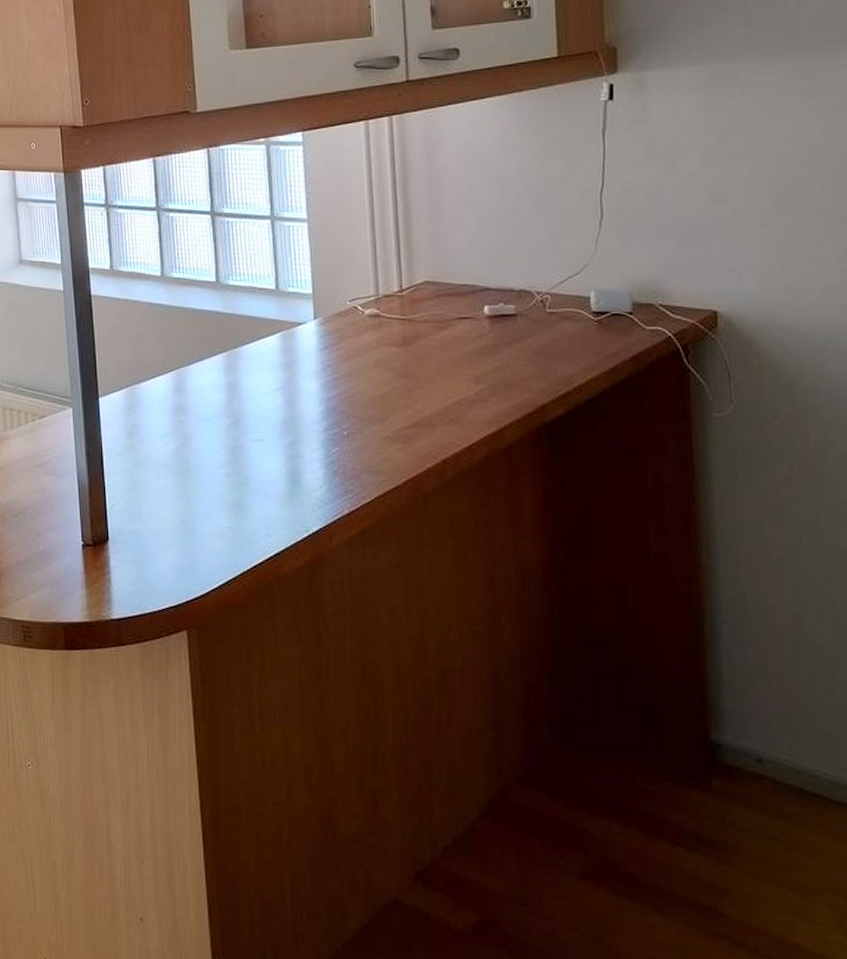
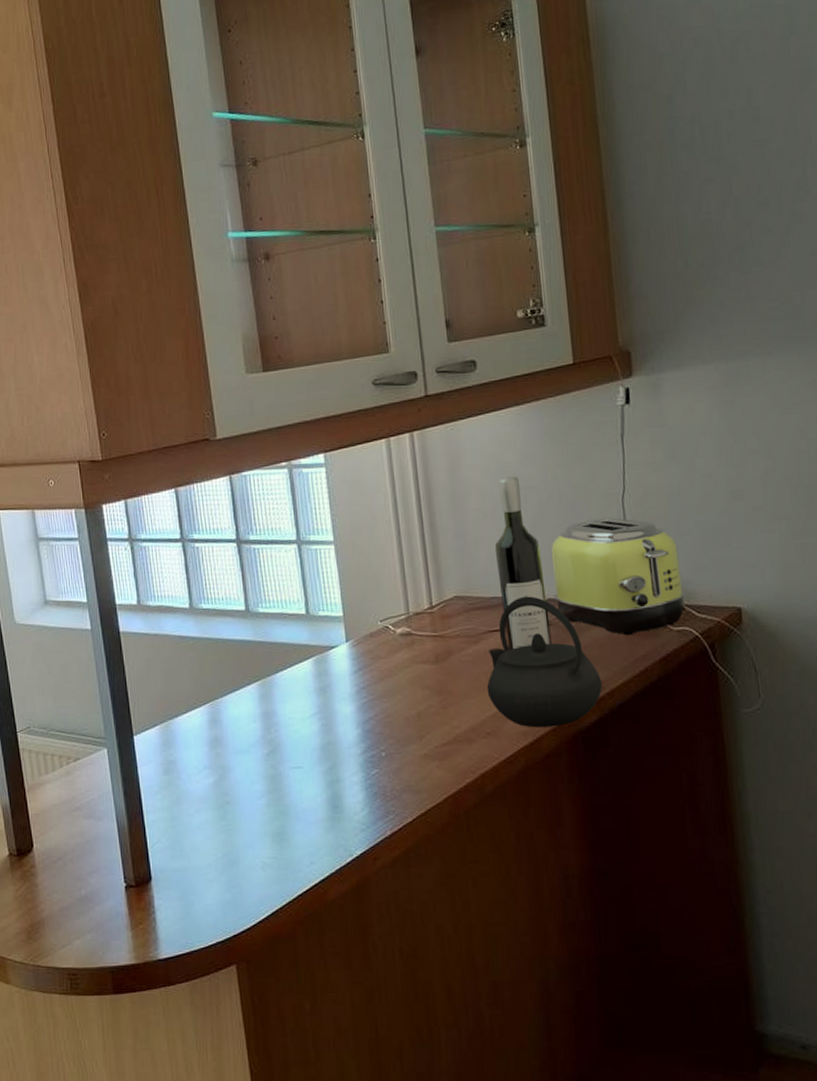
kettle: none [452,286,570,418] -> present [486,596,602,728]
bottle: none [468,165,521,339] -> present [494,476,552,650]
toaster: none [525,213,660,332] -> present [550,517,686,636]

